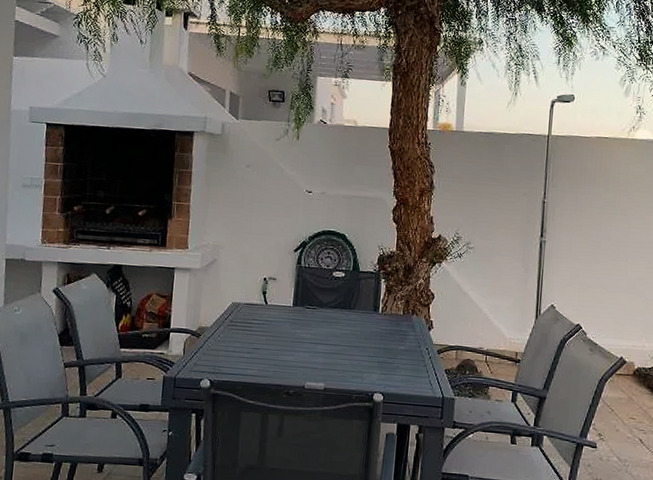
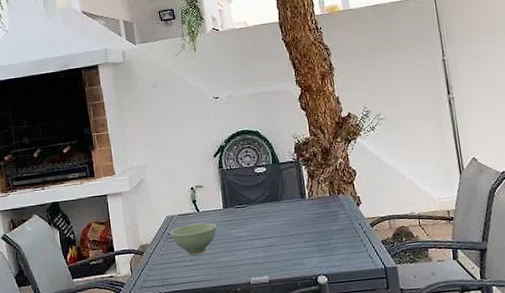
bowl: none [232,315,282,348] -> present [170,222,217,255]

